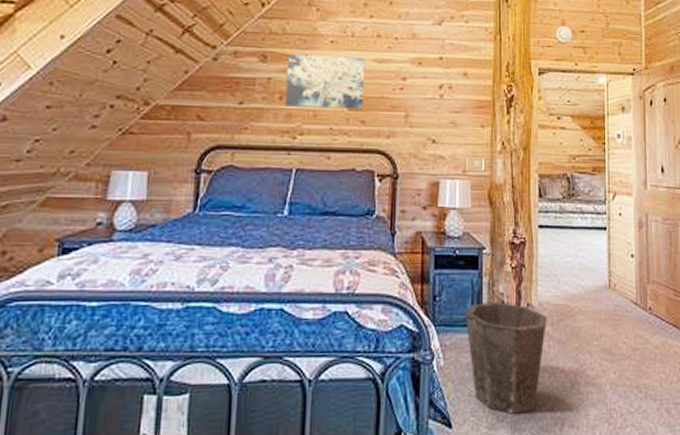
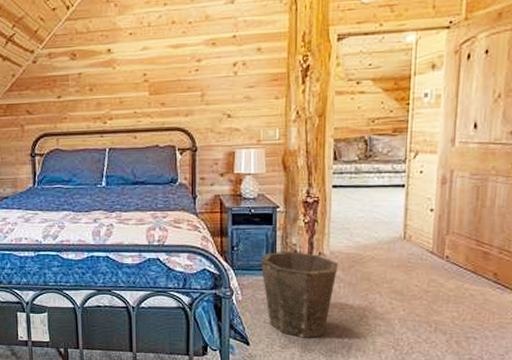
wall art: present [285,54,366,110] -> none [93,46,163,97]

